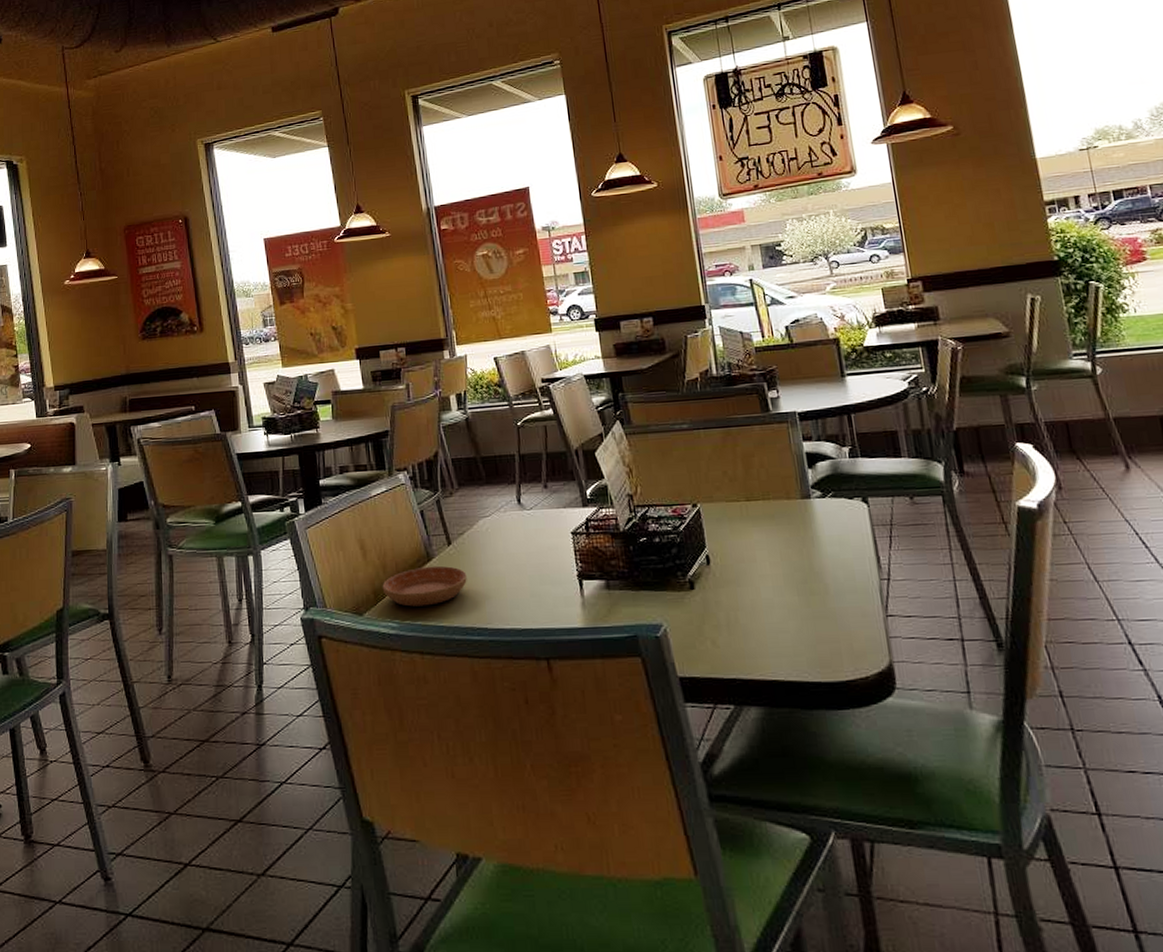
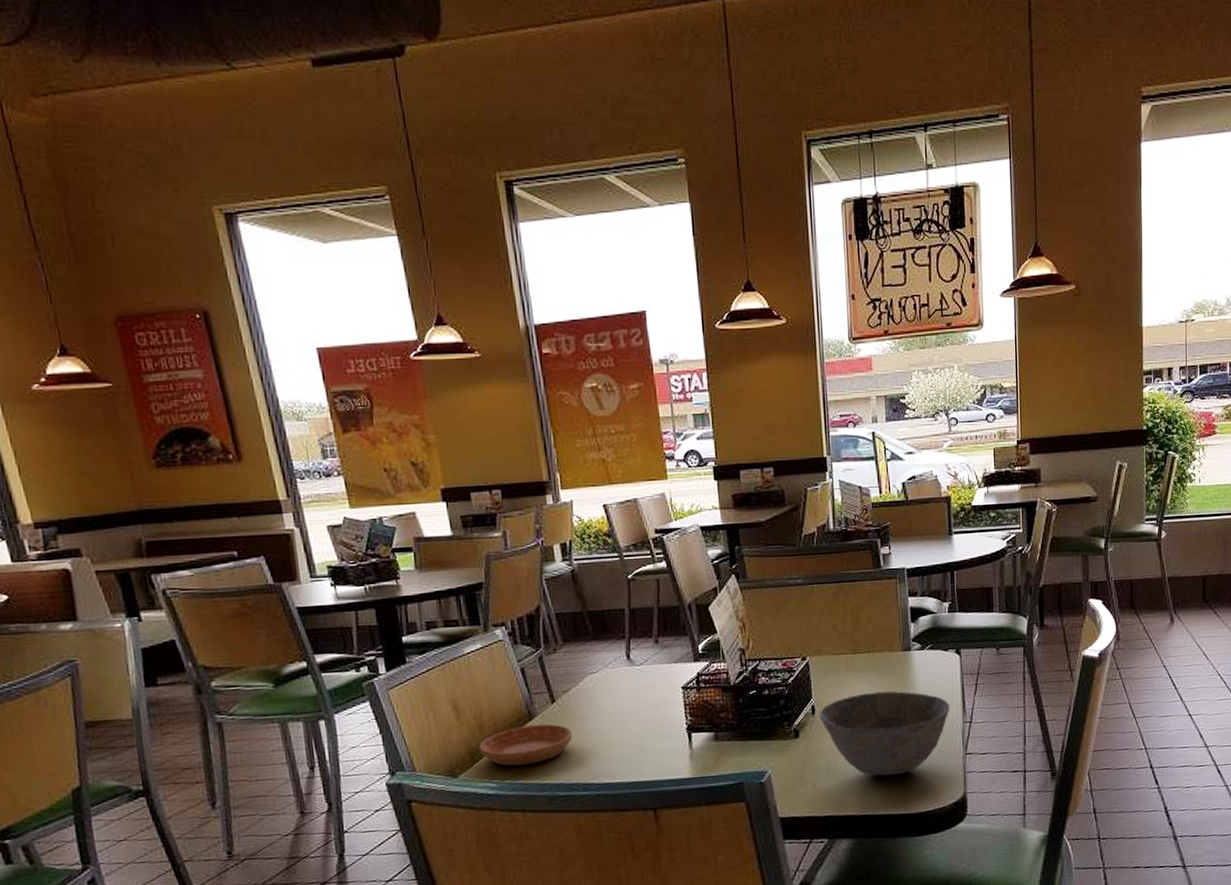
bowl: none [714,541,863,638] -> present [819,690,950,776]

